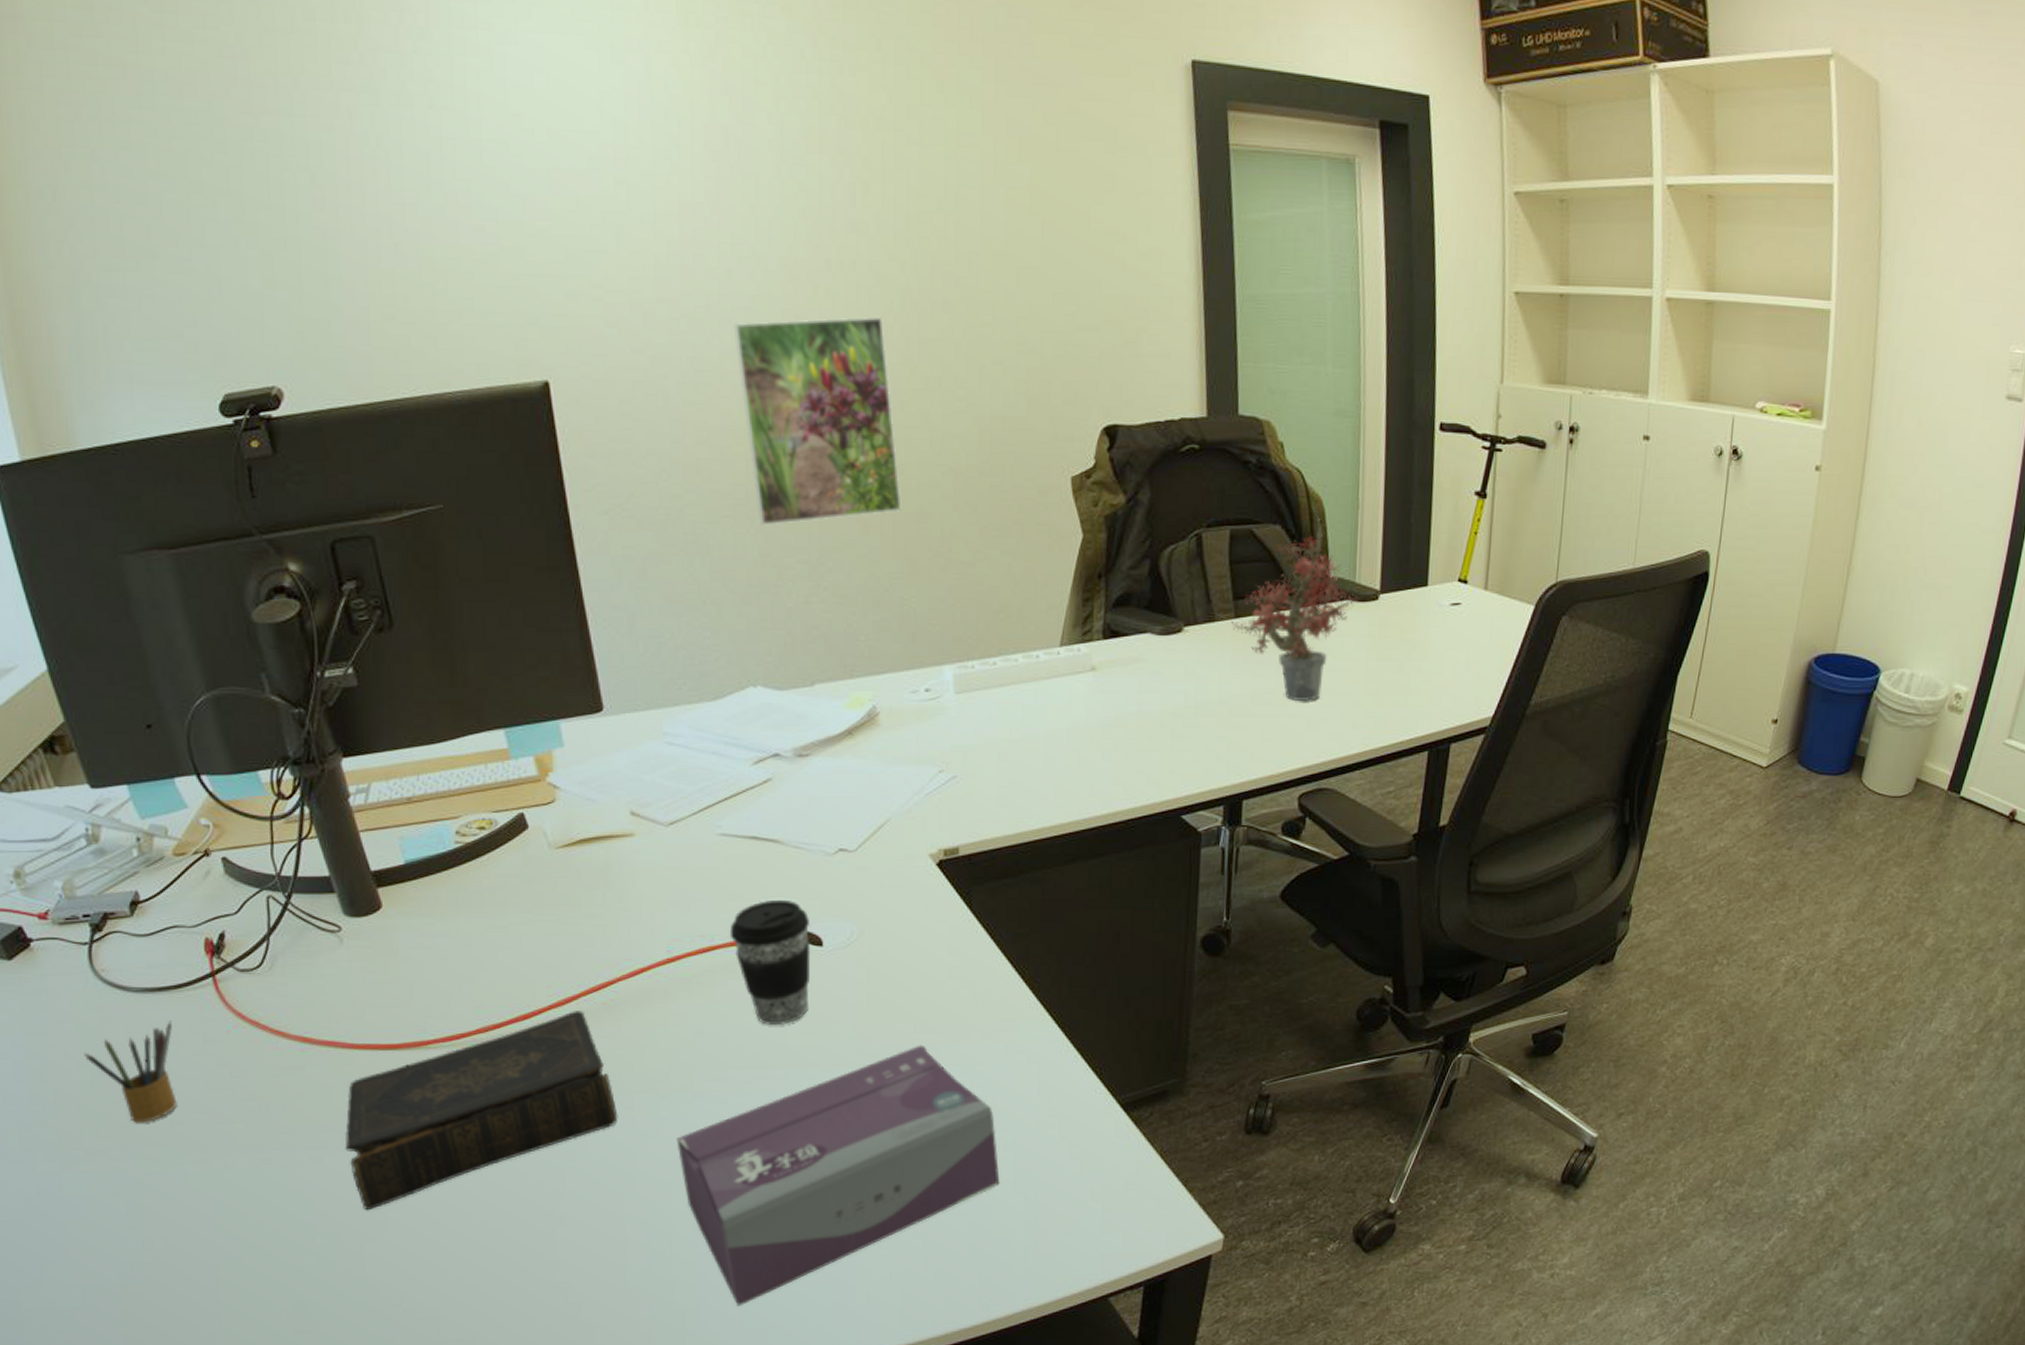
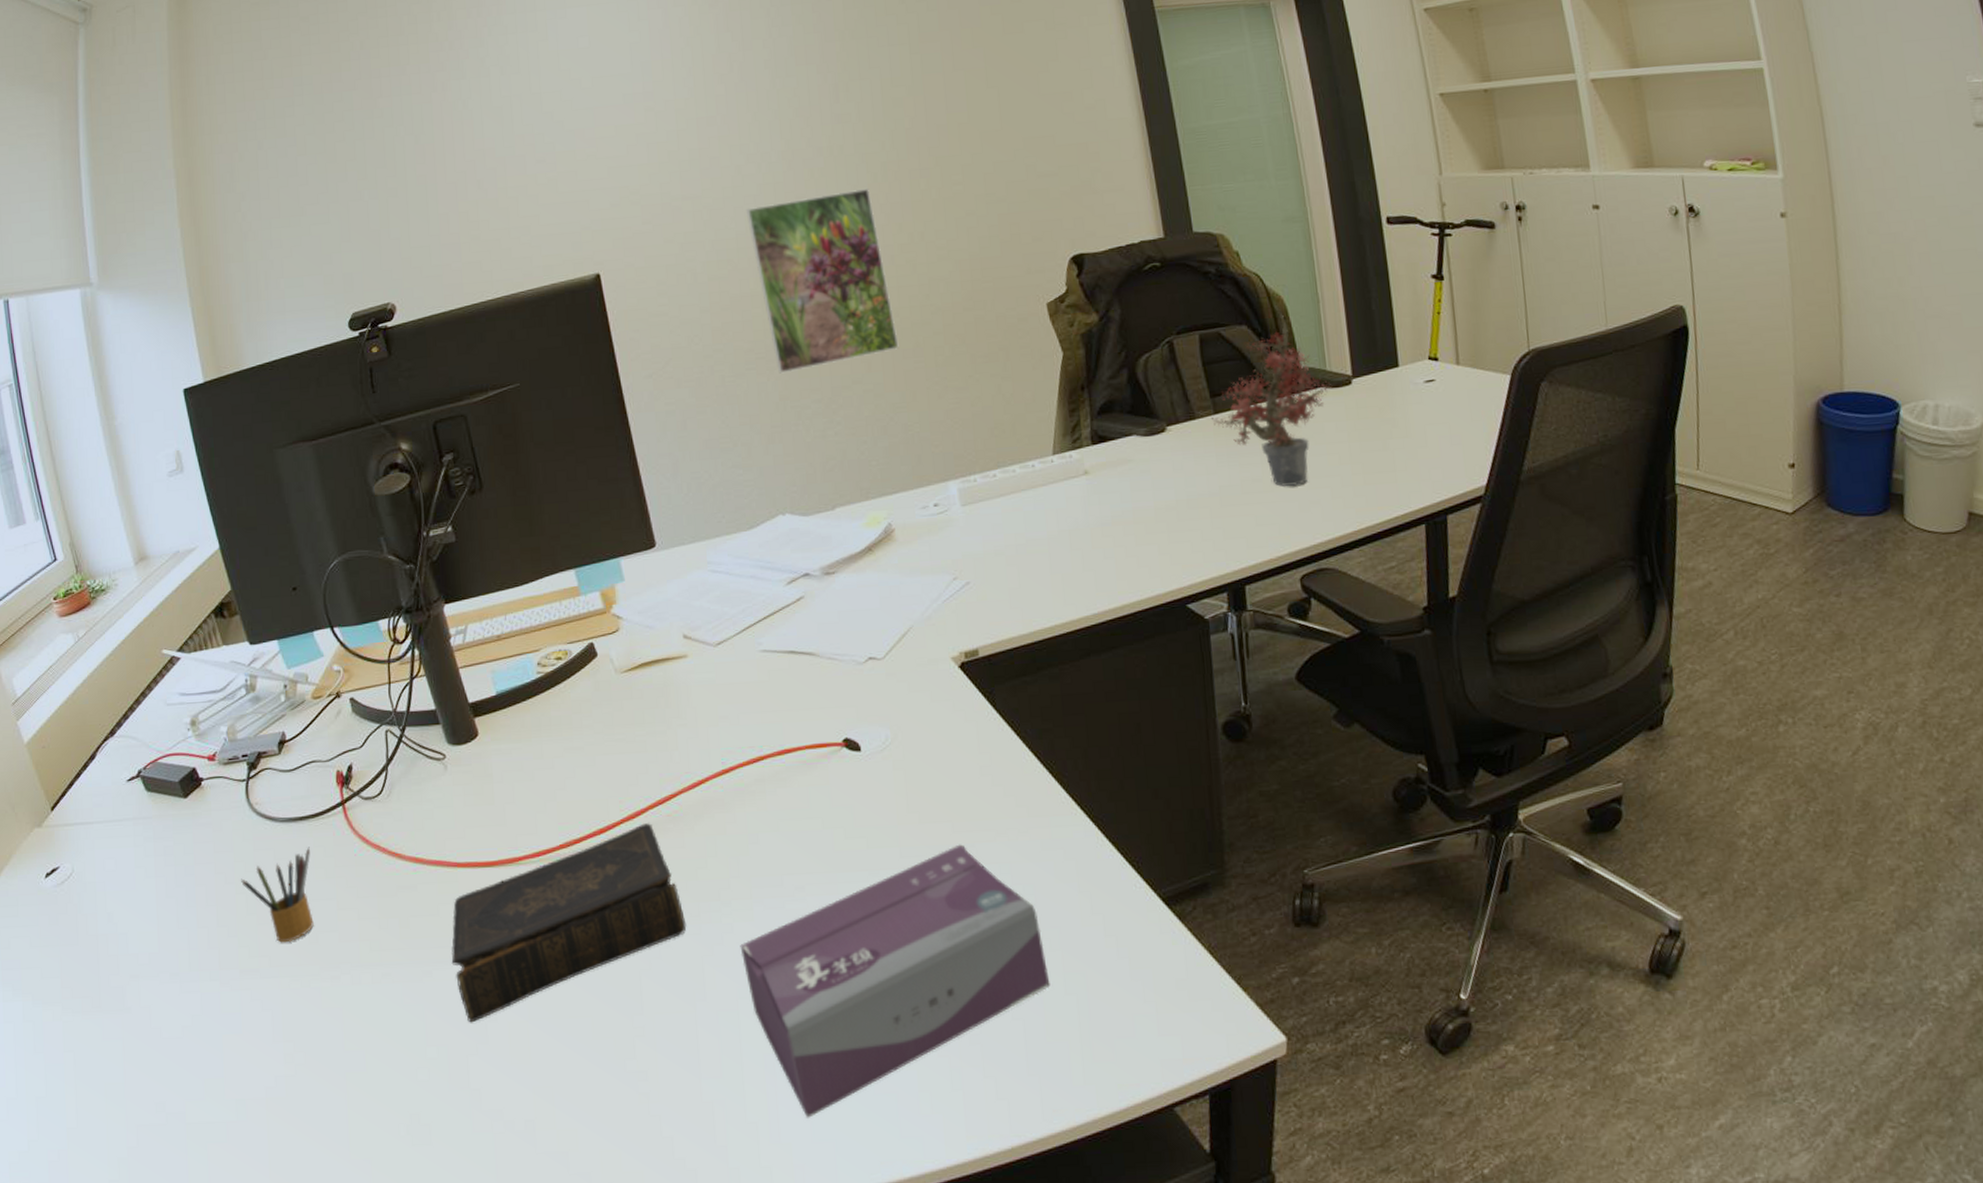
coffee cup: present [729,899,811,1026] -> none [776,708,852,831]

